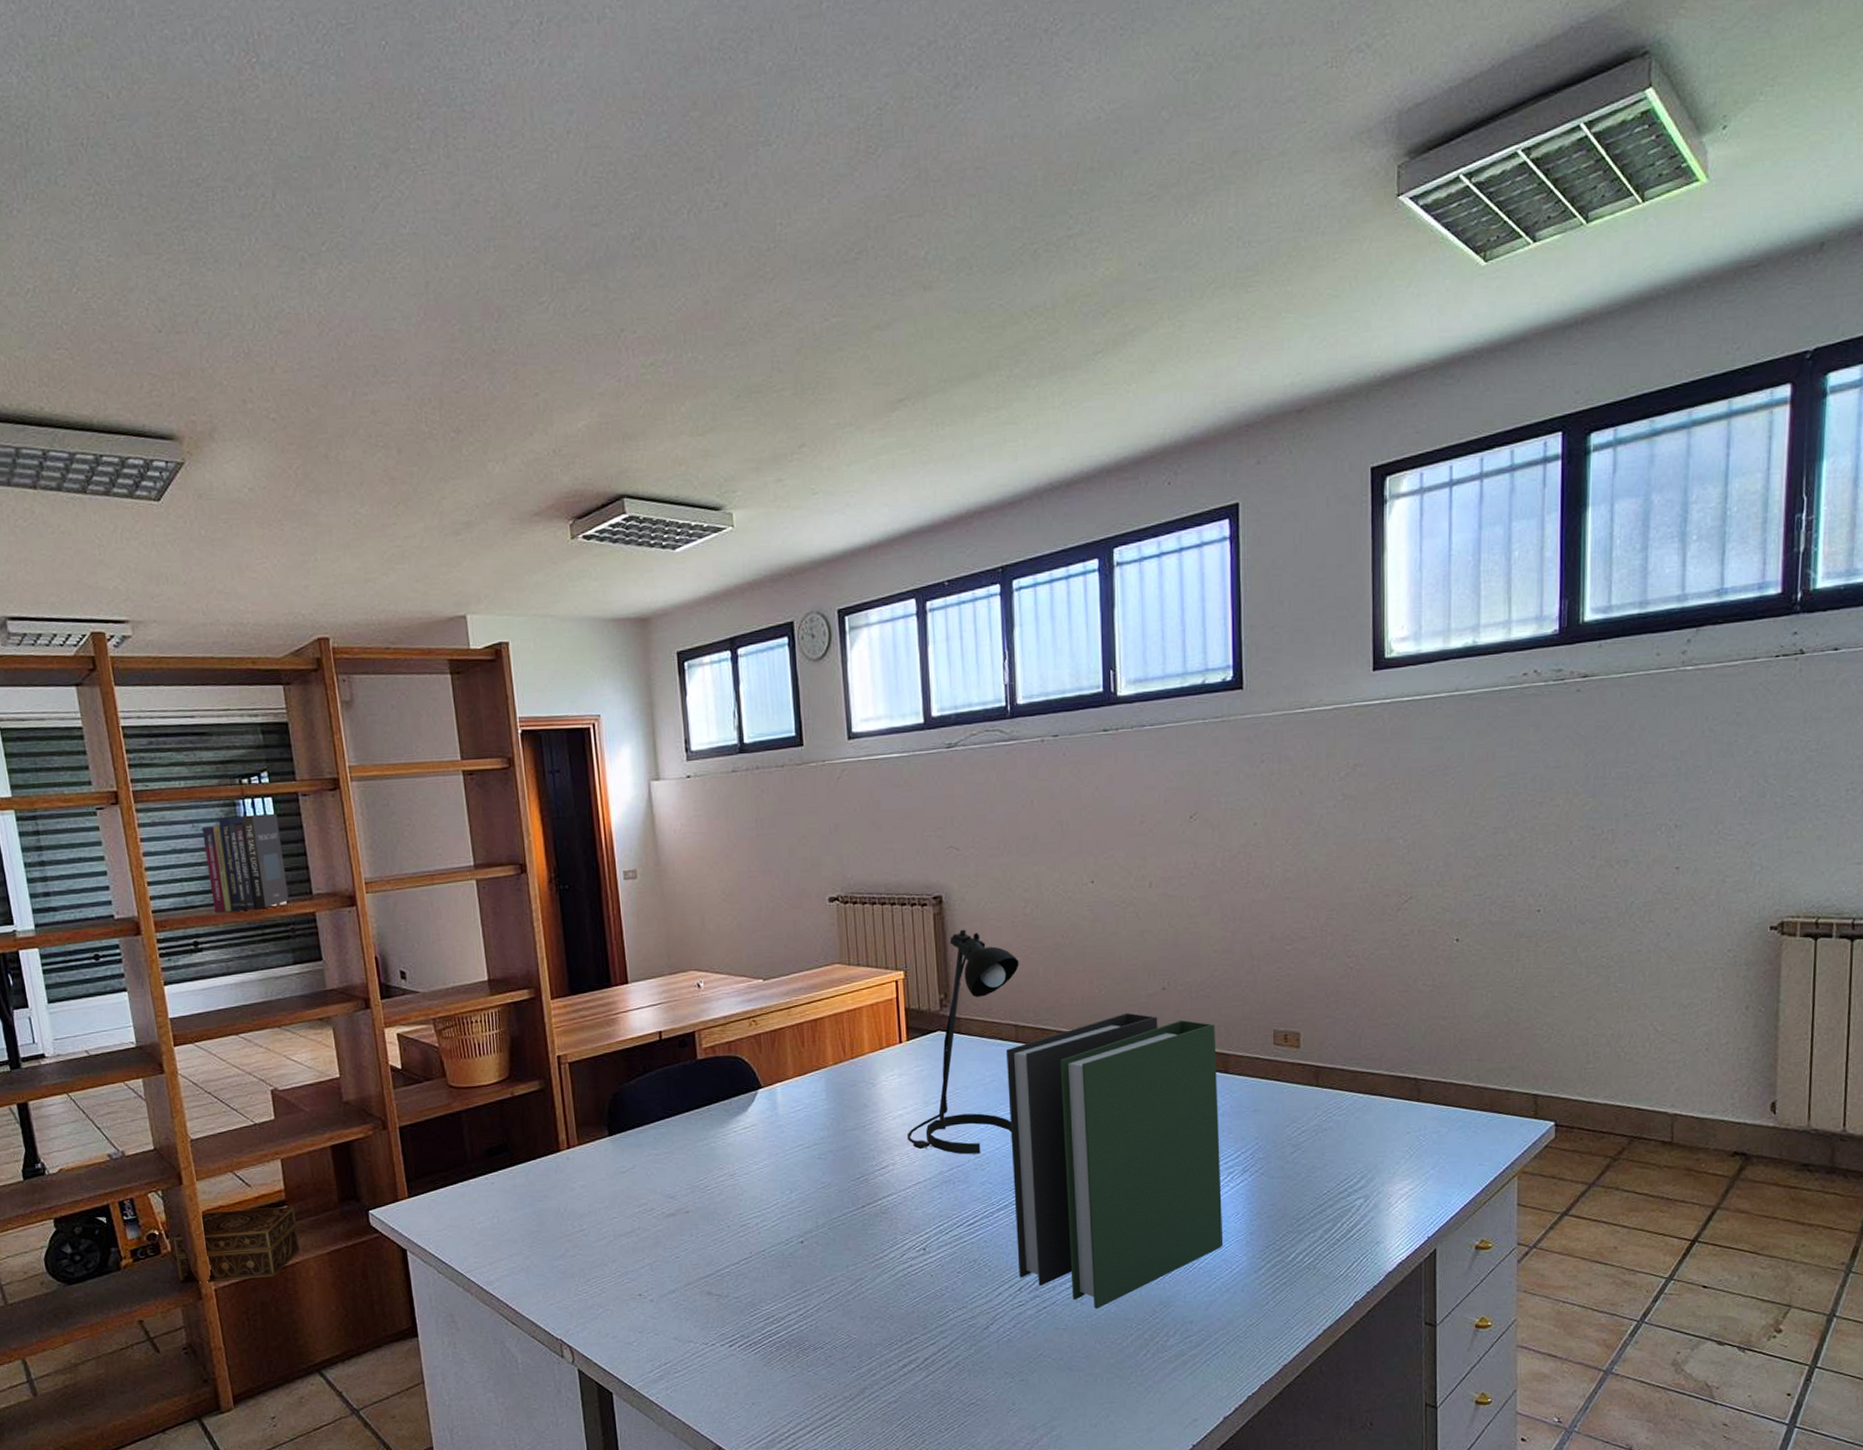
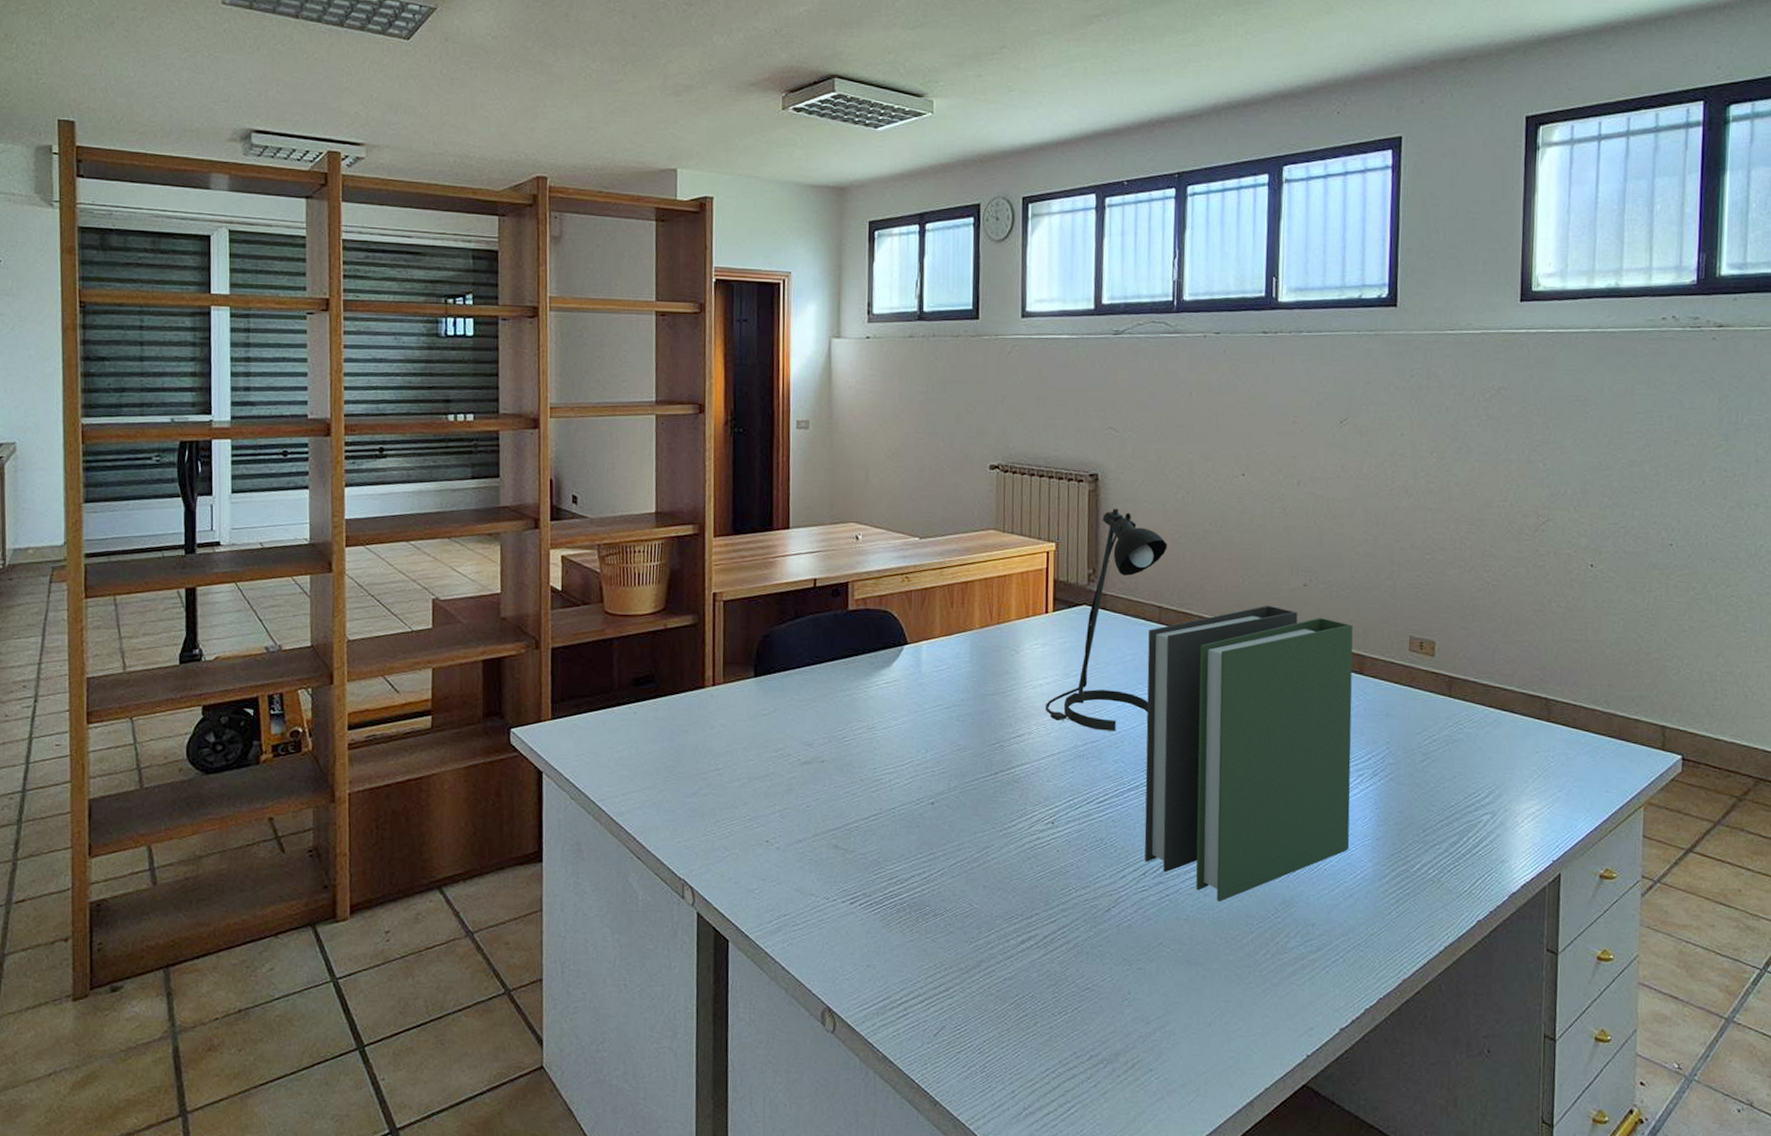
decorative box: present [173,1206,300,1284] -> none [315,714,439,787]
books: present [201,813,289,913] -> none [403,333,477,423]

